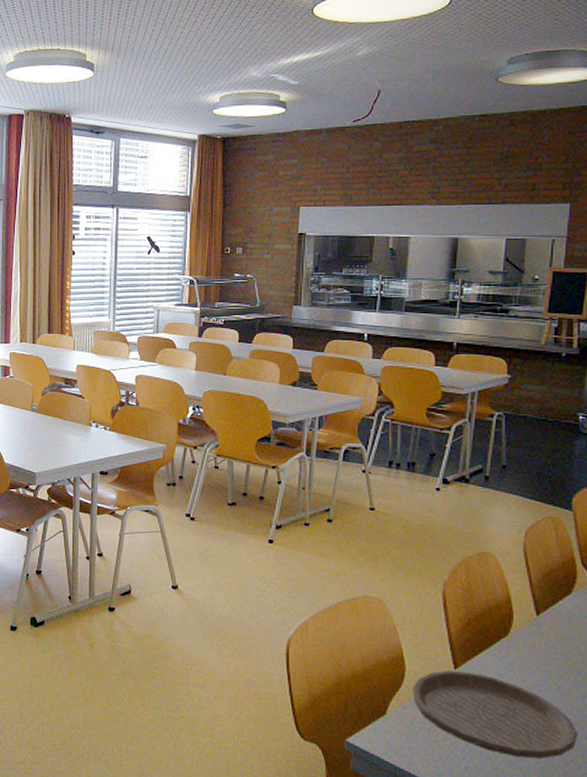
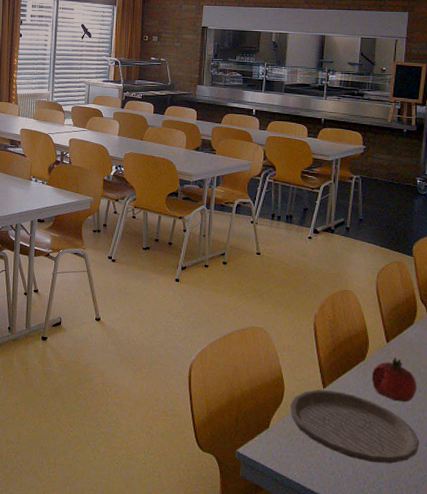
fruit: none [516,632,576,687] -> present [371,357,417,402]

